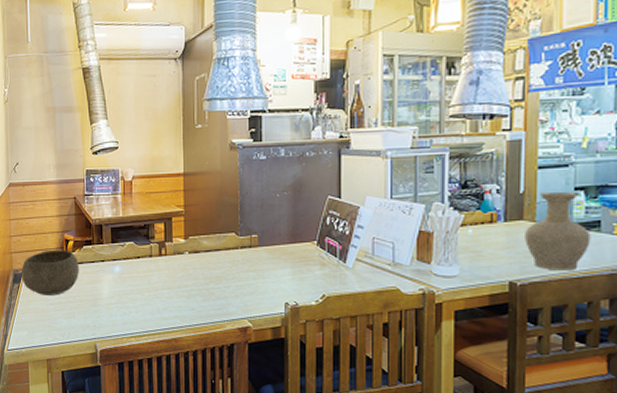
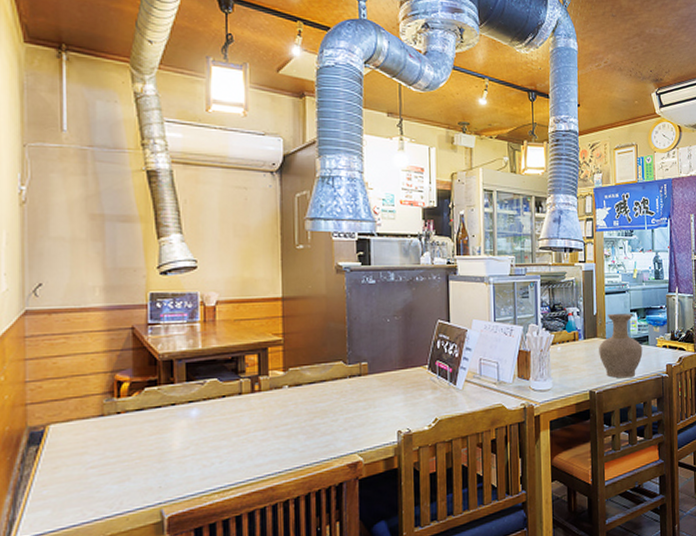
bowl: present [21,249,79,296] -> none [42,394,138,457]

